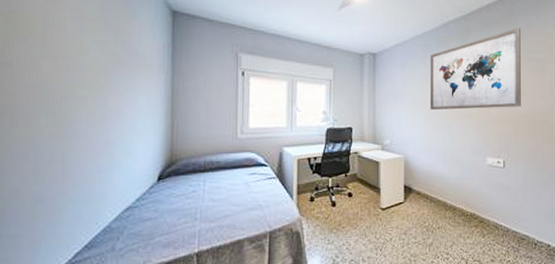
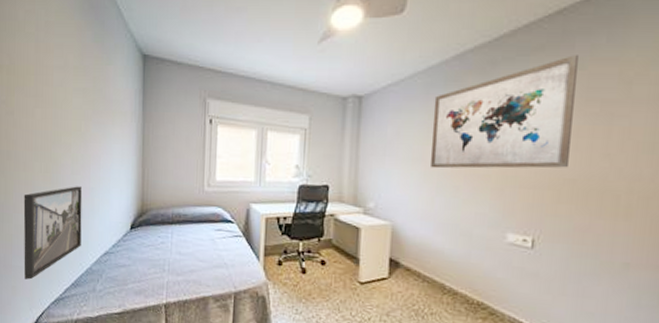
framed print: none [19,140,100,248] -> present [23,186,83,280]

